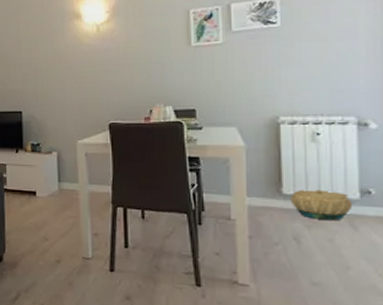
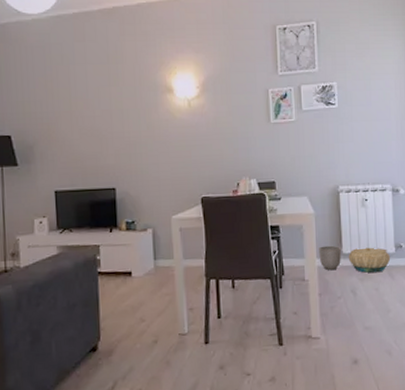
planter: none [250,183,282,212] -> present [319,245,342,271]

